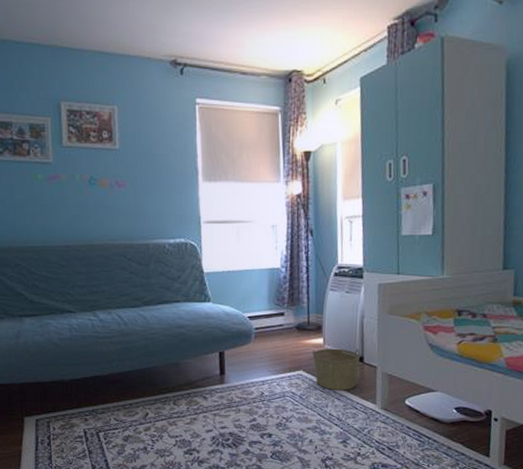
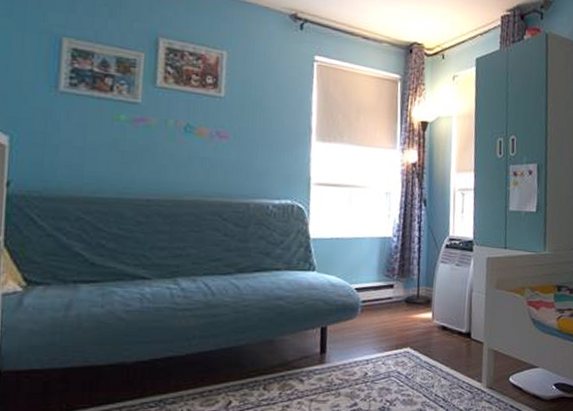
basket: present [312,348,361,391] -> none [420,323,468,369]

